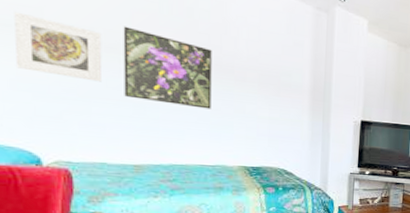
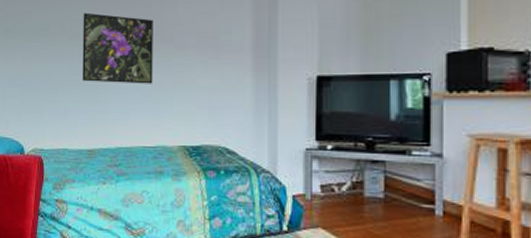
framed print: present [14,11,103,82] -> none [12,18,68,70]

